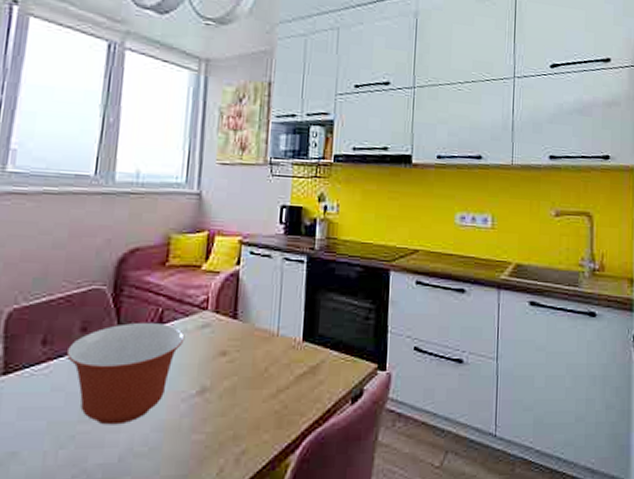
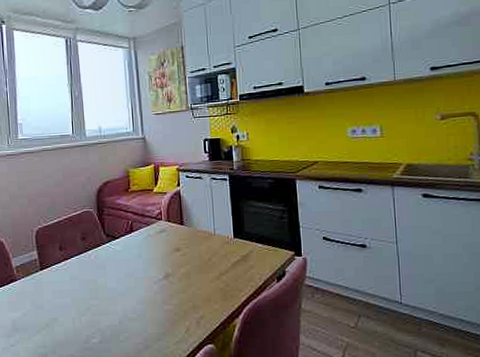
mixing bowl: present [65,322,185,425] -> none [75,231,150,301]

